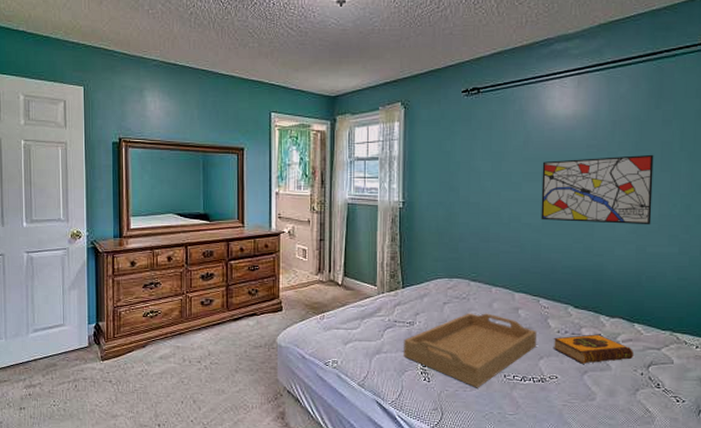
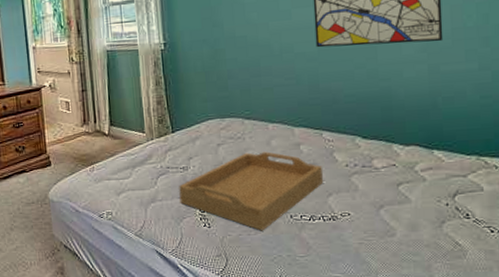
hardback book: present [553,334,634,364] -> none [341,165,437,198]

